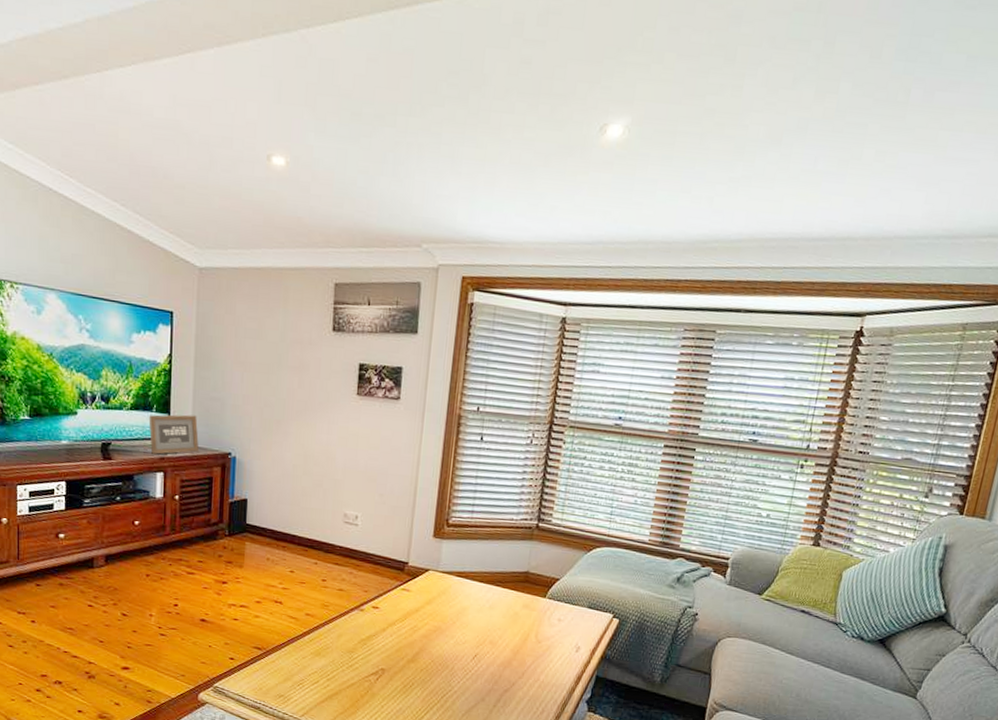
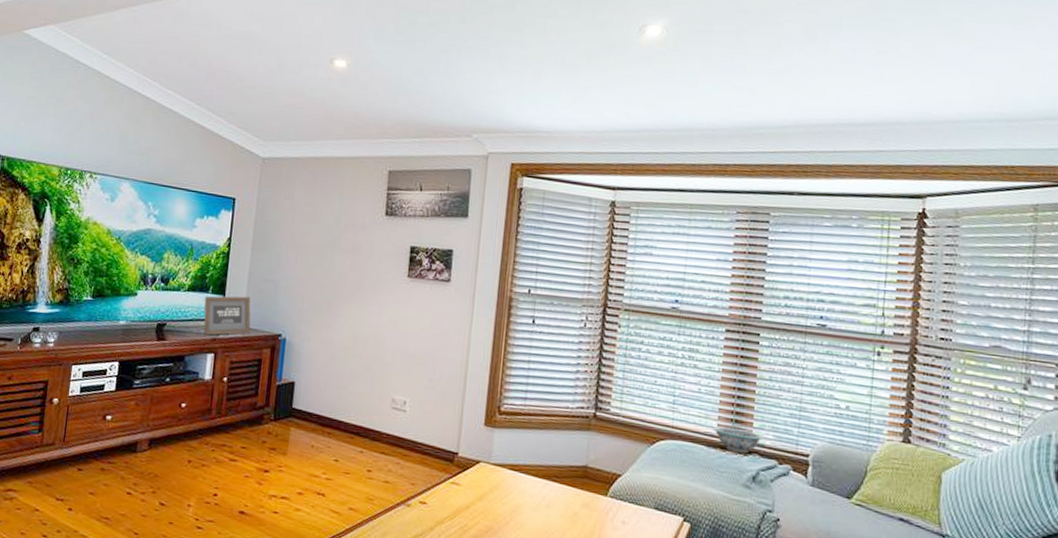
decorative bowl: none [644,533,691,558] -> present [711,425,765,454]

